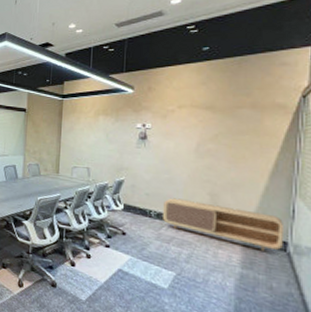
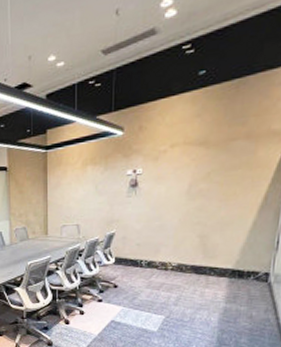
tv stand: present [163,198,285,251] -> none [153,244,269,284]

